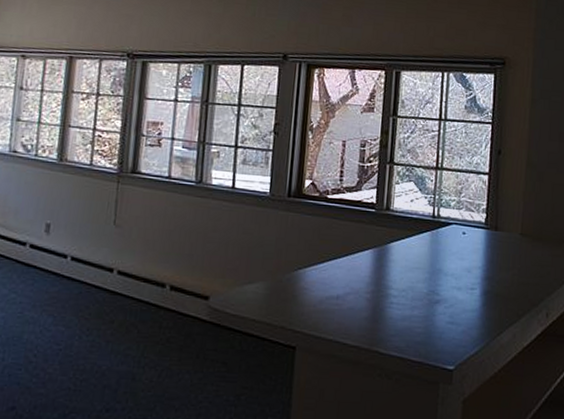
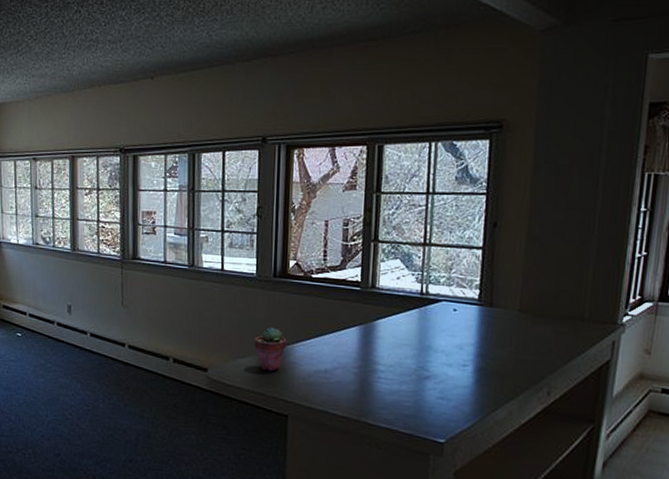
potted succulent: none [263,250,298,298] -> present [254,327,287,371]

